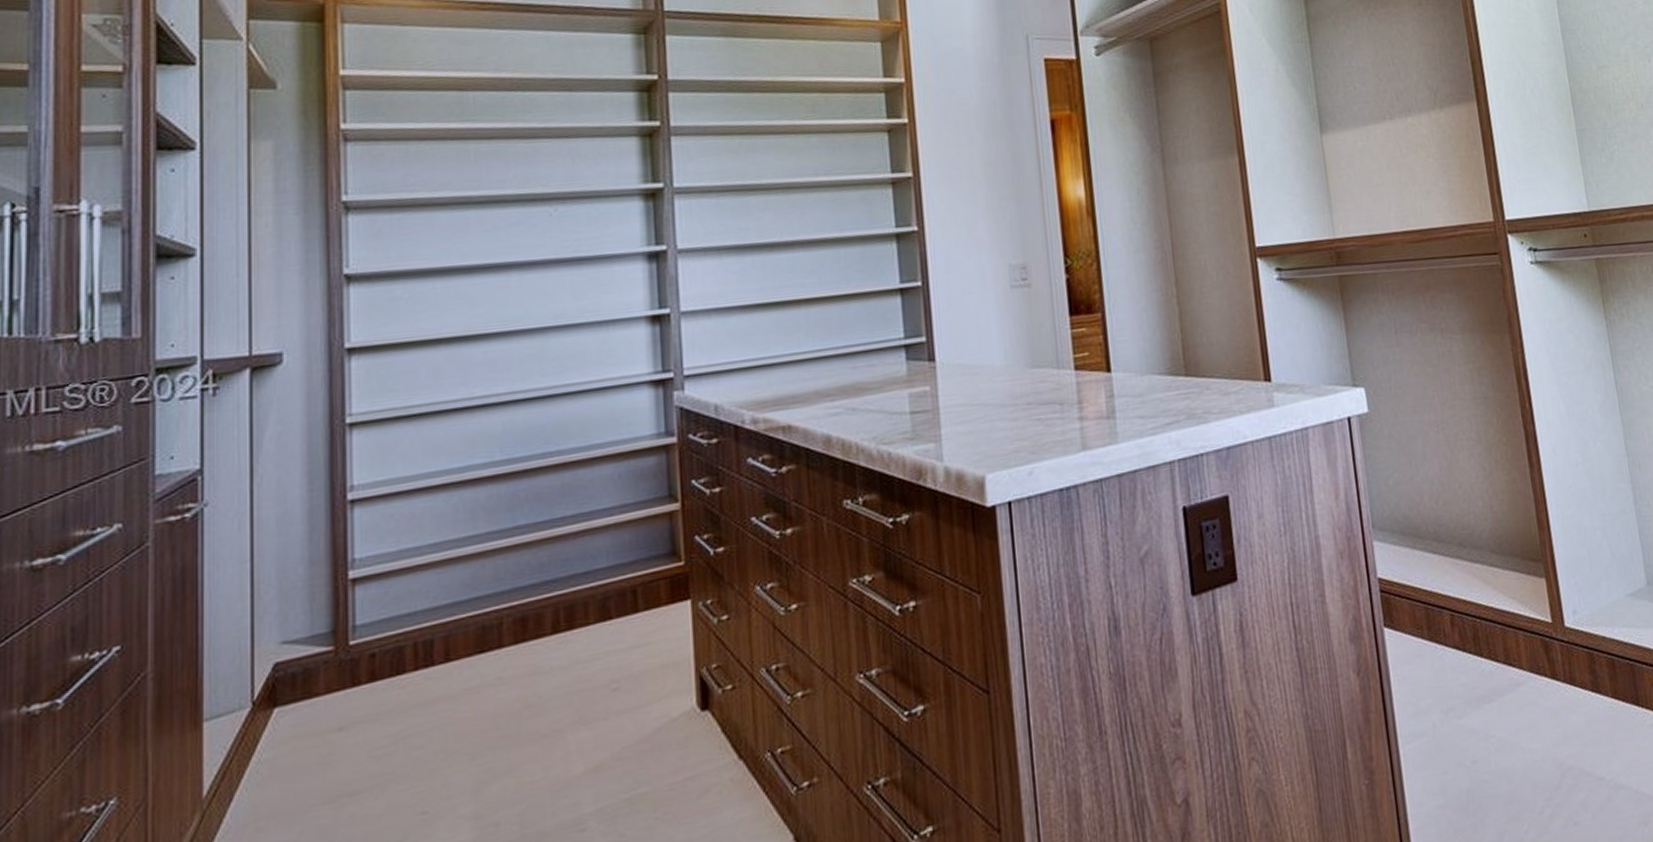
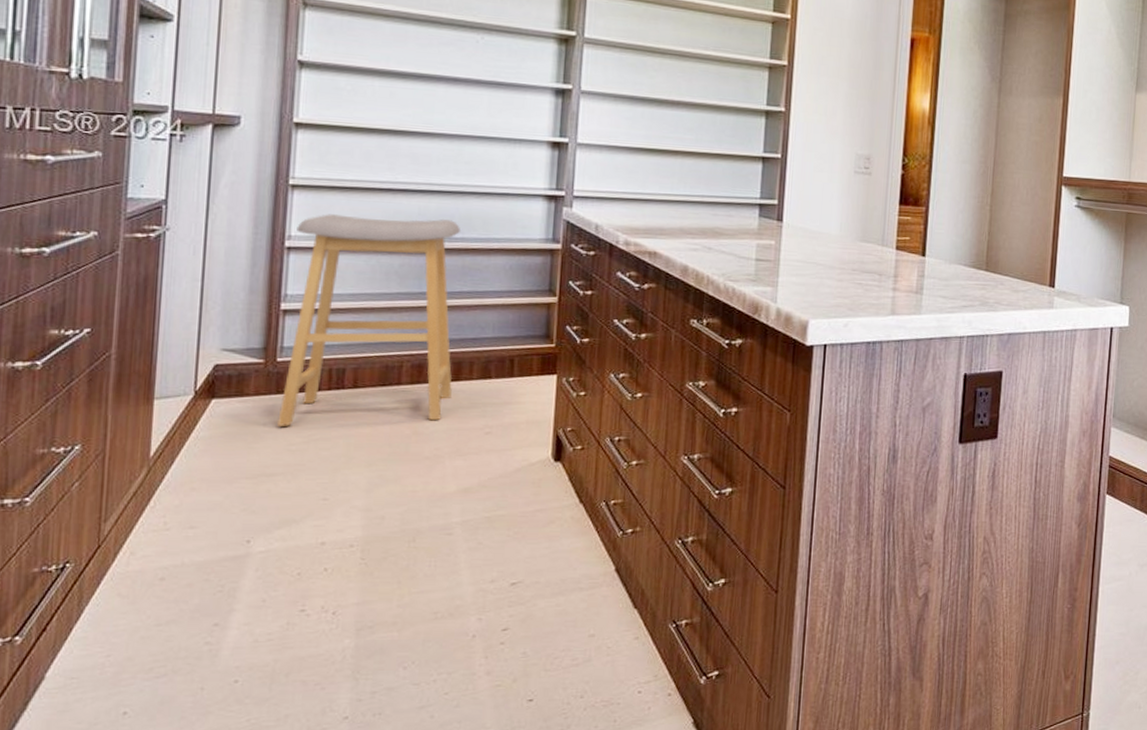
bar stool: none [356,431,566,730] -> present [277,214,461,427]

